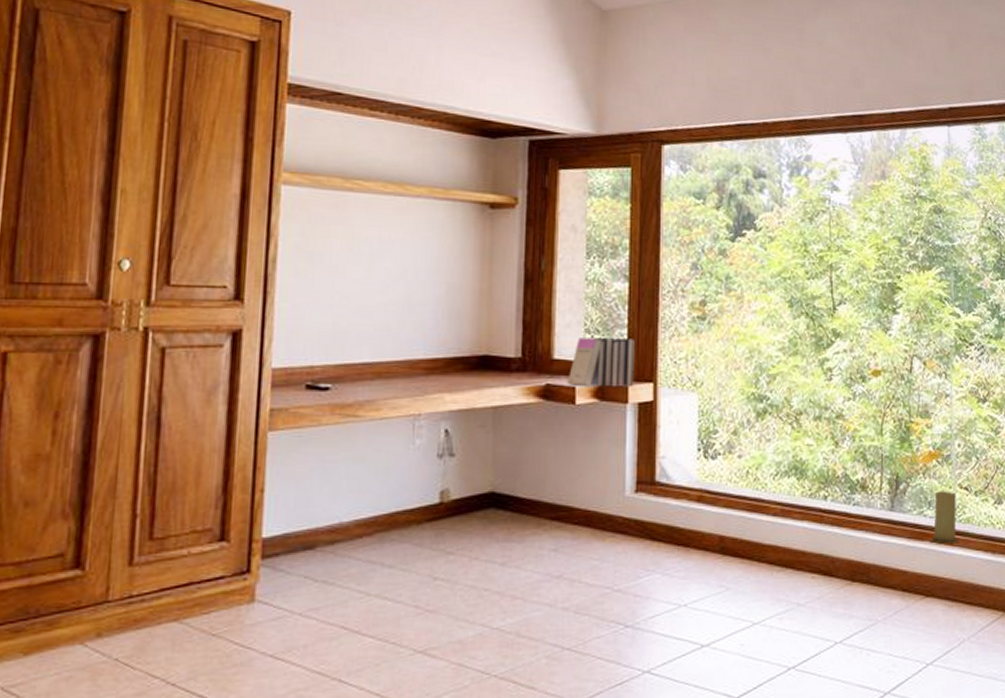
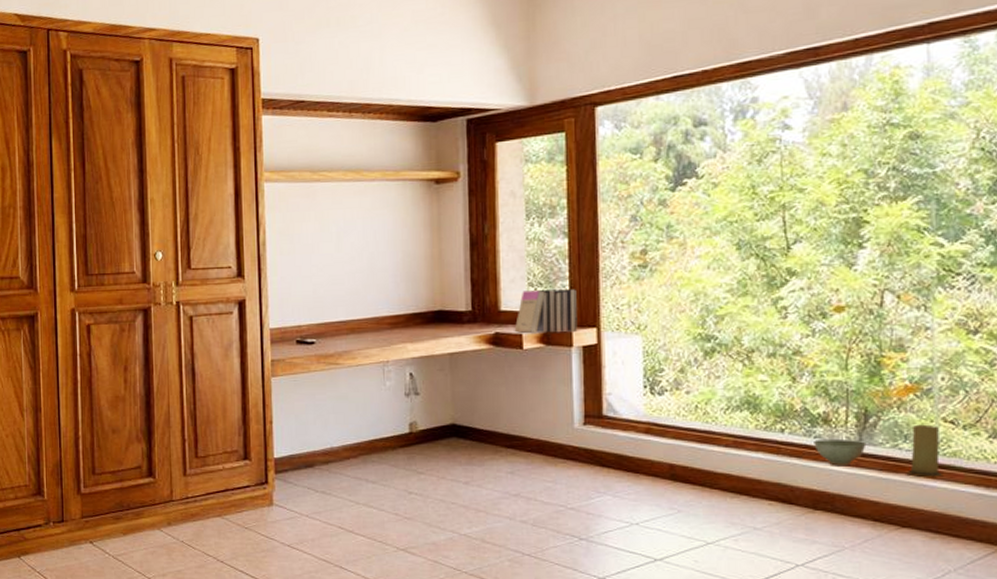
bowl: none [853,507,897,535] -> present [814,440,867,466]

